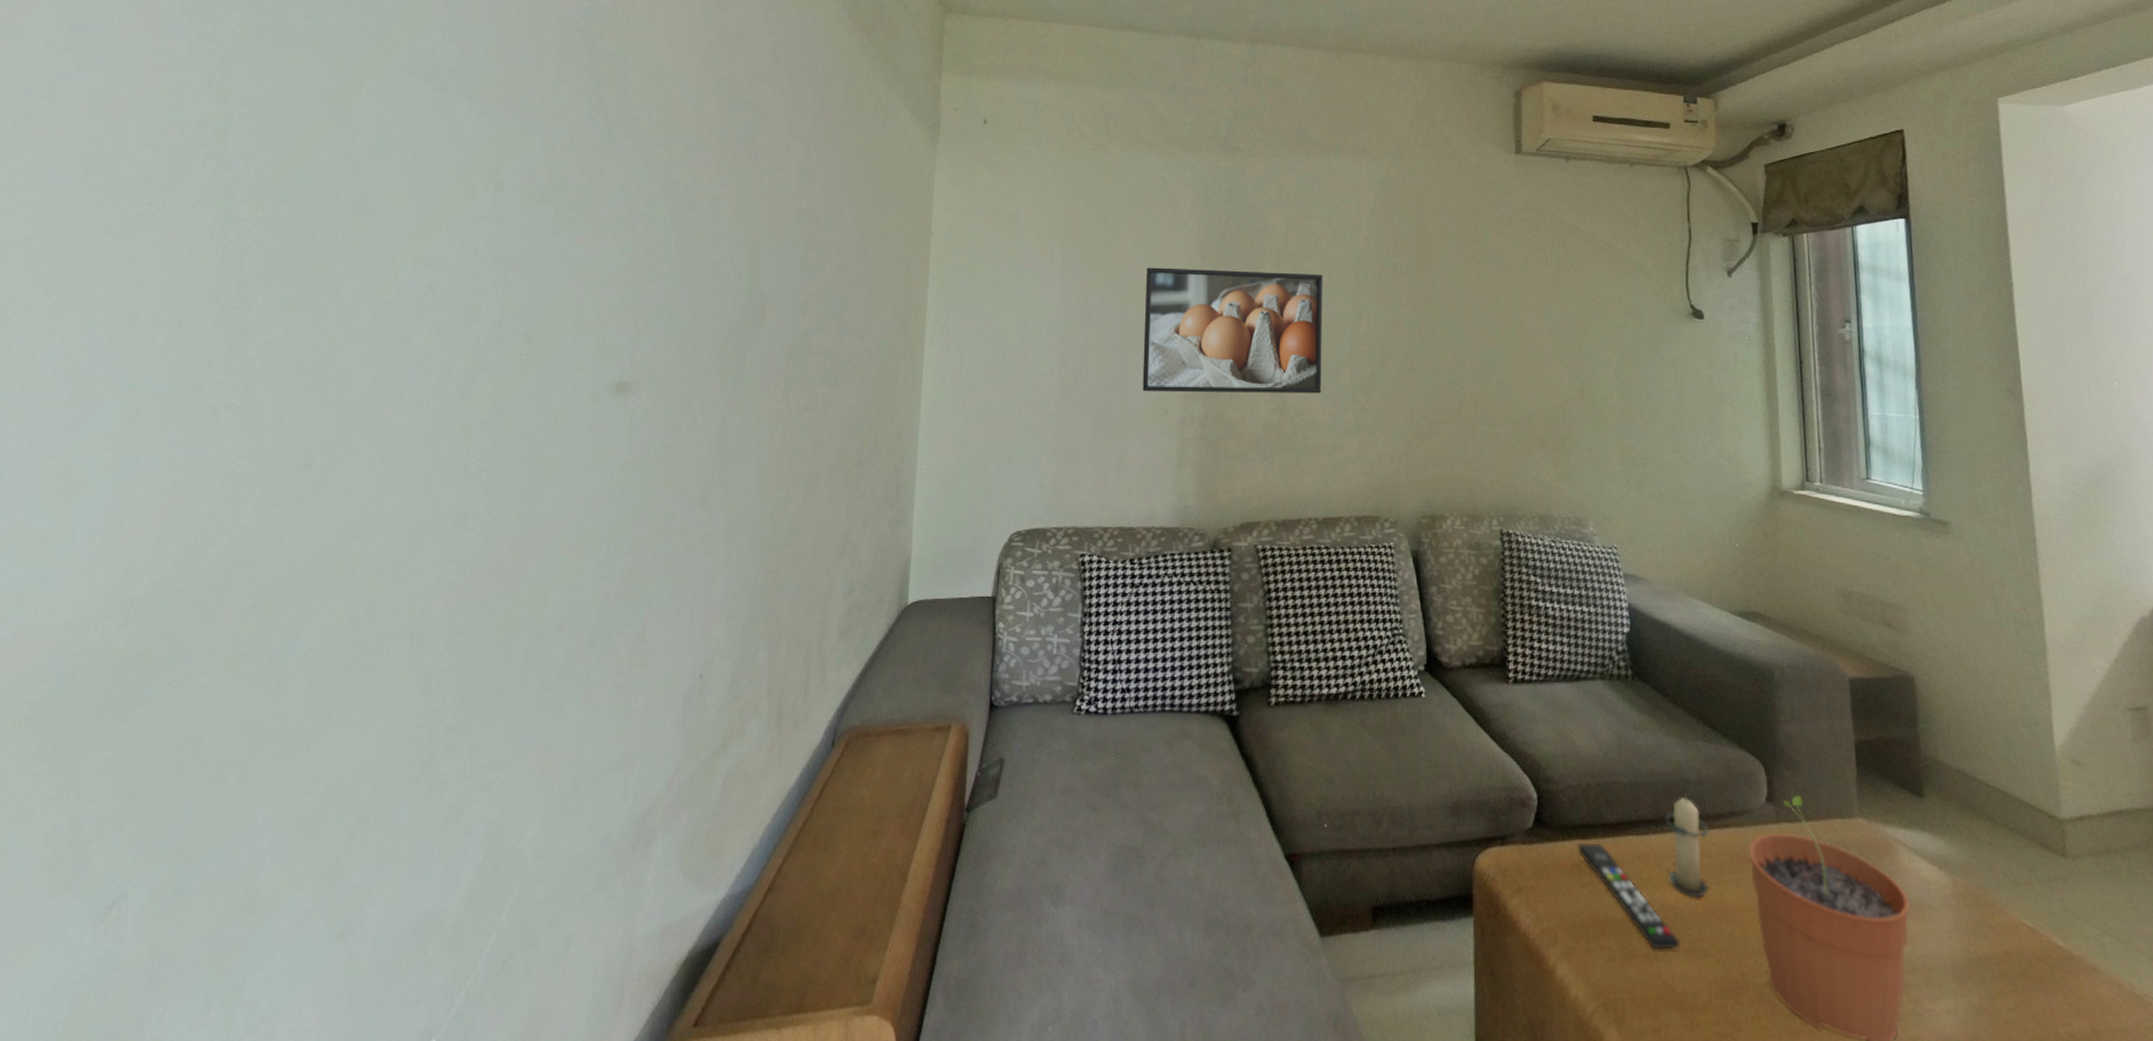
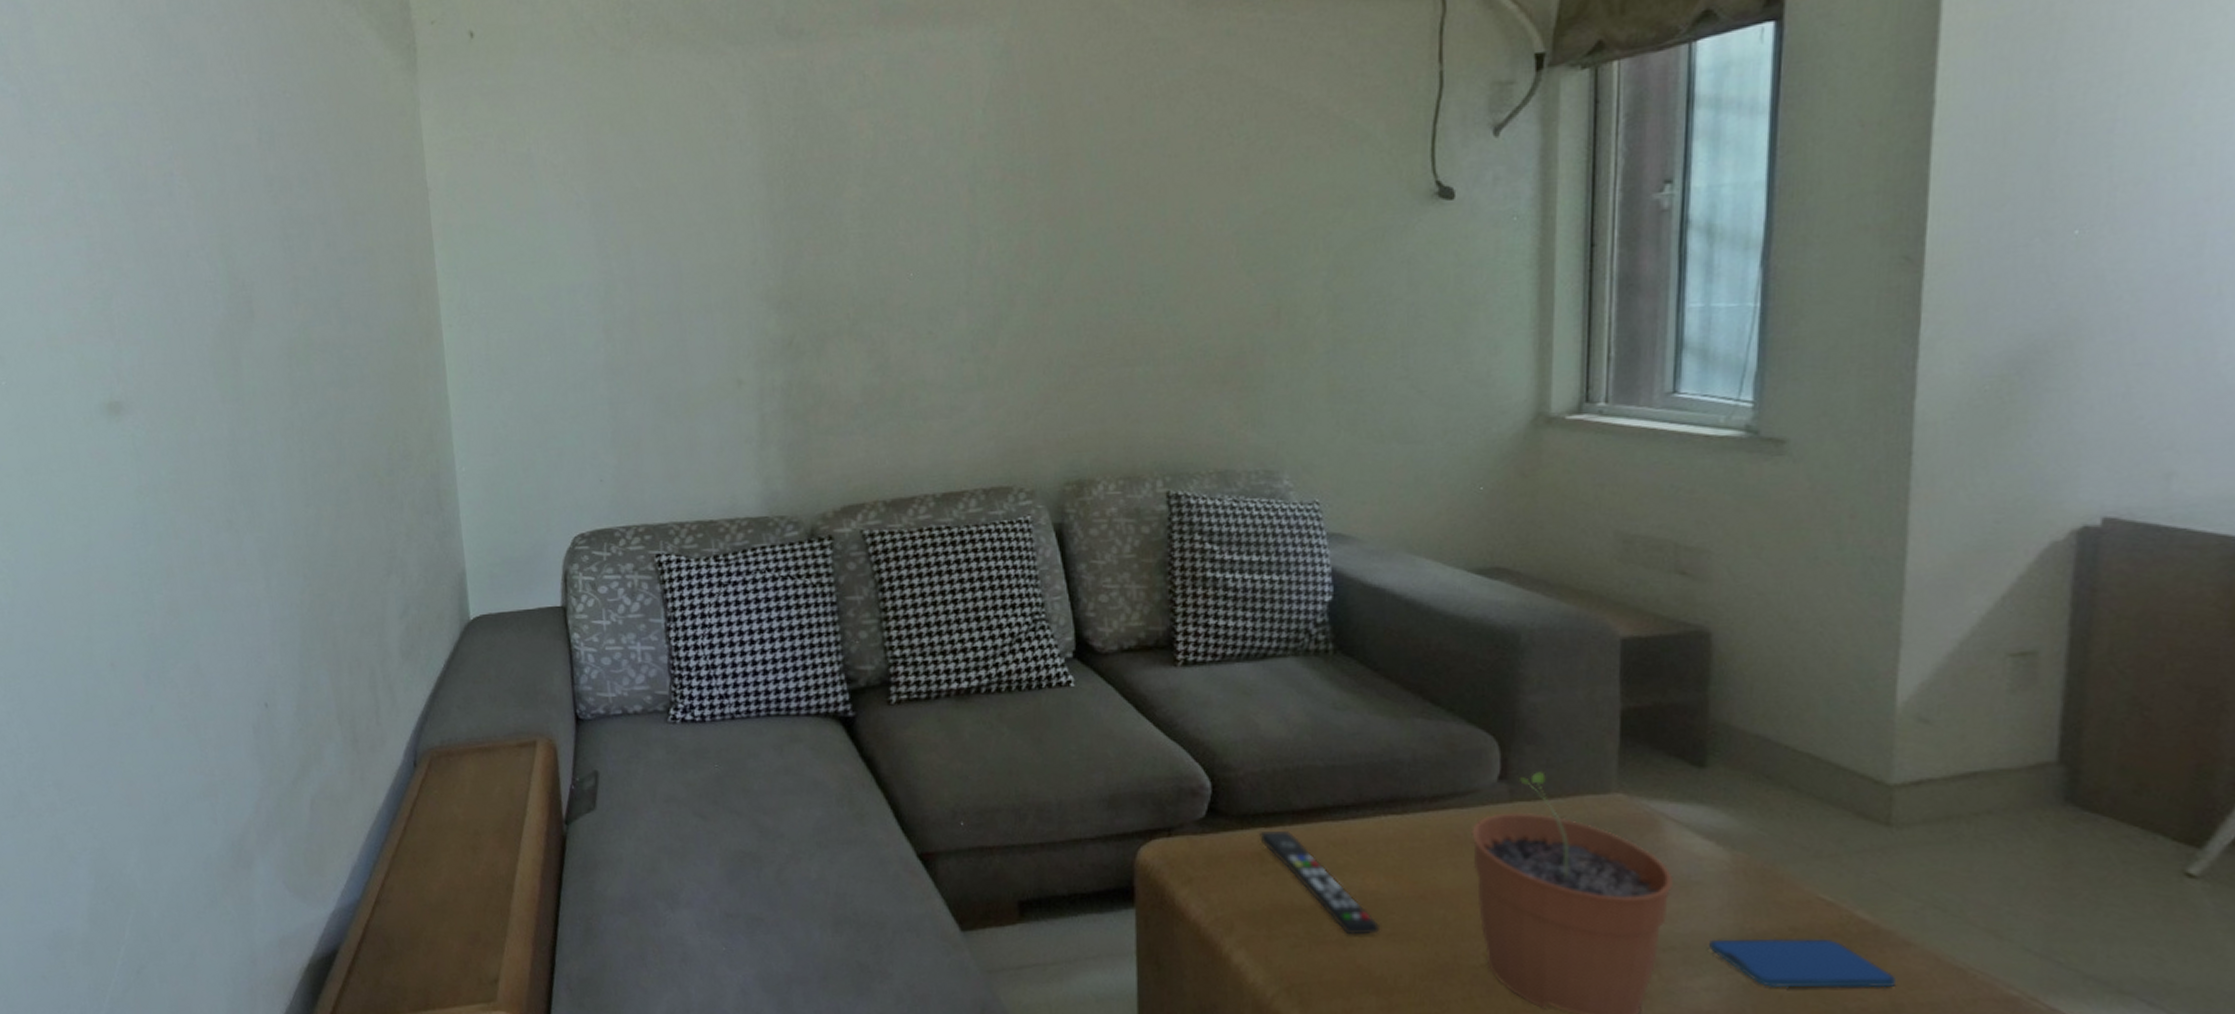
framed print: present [1142,267,1323,394] -> none [698,191,932,362]
candle: present [1665,792,1709,896] -> none [1368,774,1423,881]
smartphone: none [1944,962,2092,1014] -> present [1709,938,1895,988]

